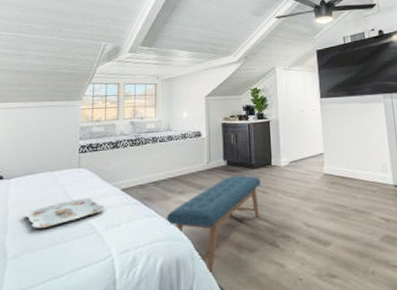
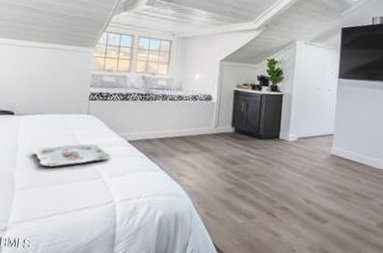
bench: present [167,176,261,273] -> none [169,144,267,231]

